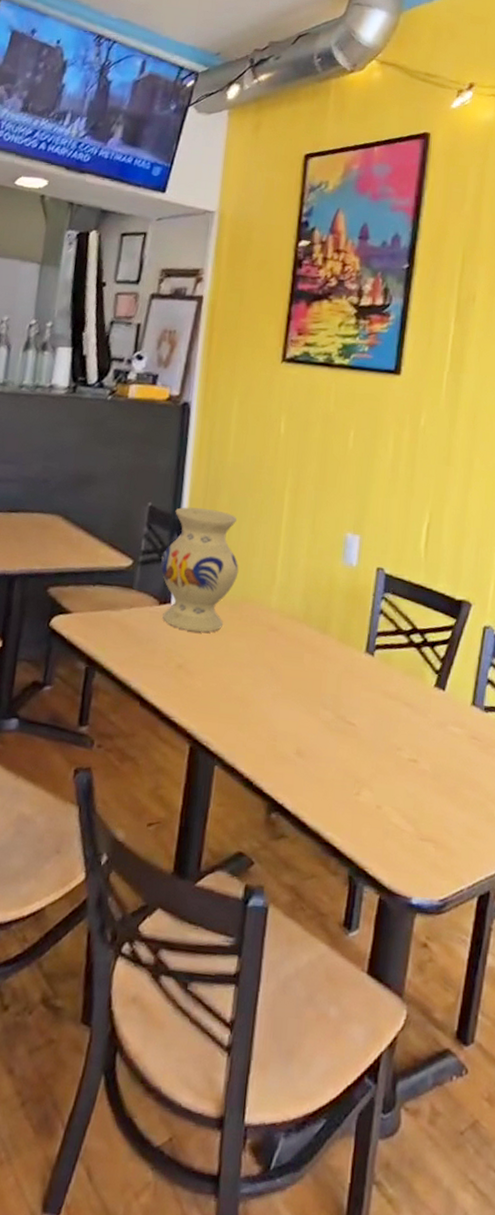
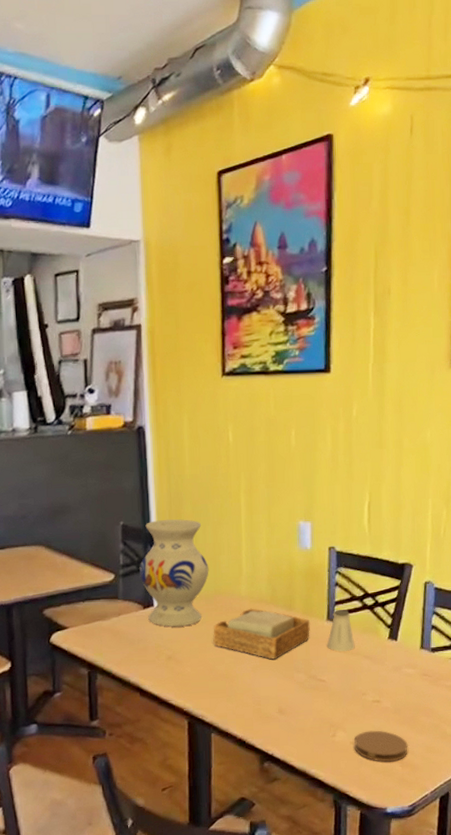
napkin holder: none [232,624,347,689] -> present [213,608,311,660]
saltshaker: none [361,642,395,694] -> present [327,609,355,653]
coaster: none [380,795,446,840] -> present [354,730,408,762]

